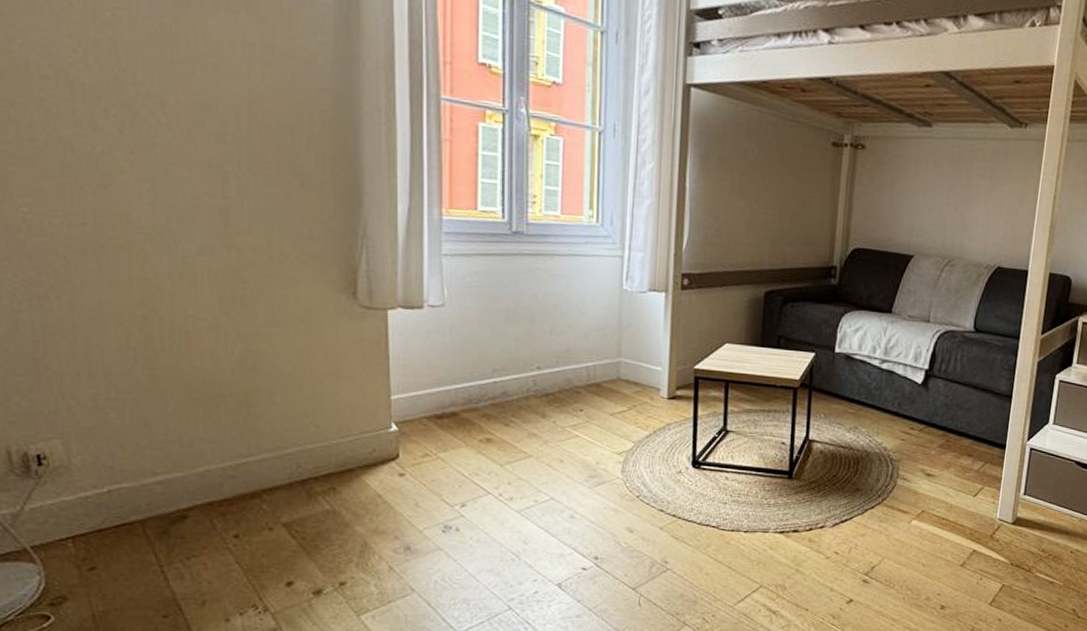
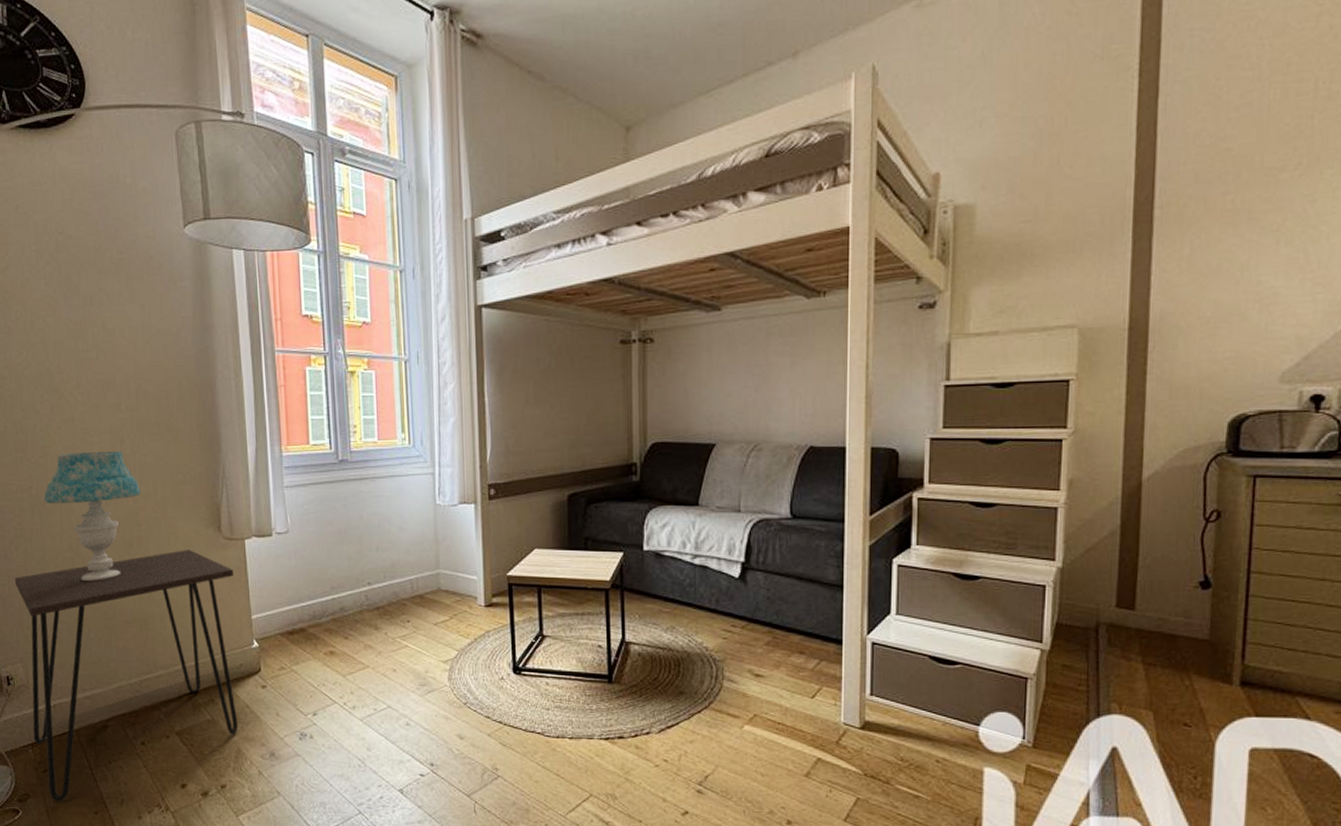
desk: none [53,316,370,605] -> present [14,550,239,802]
table lamp: none [103,185,248,346] -> present [43,451,141,582]

